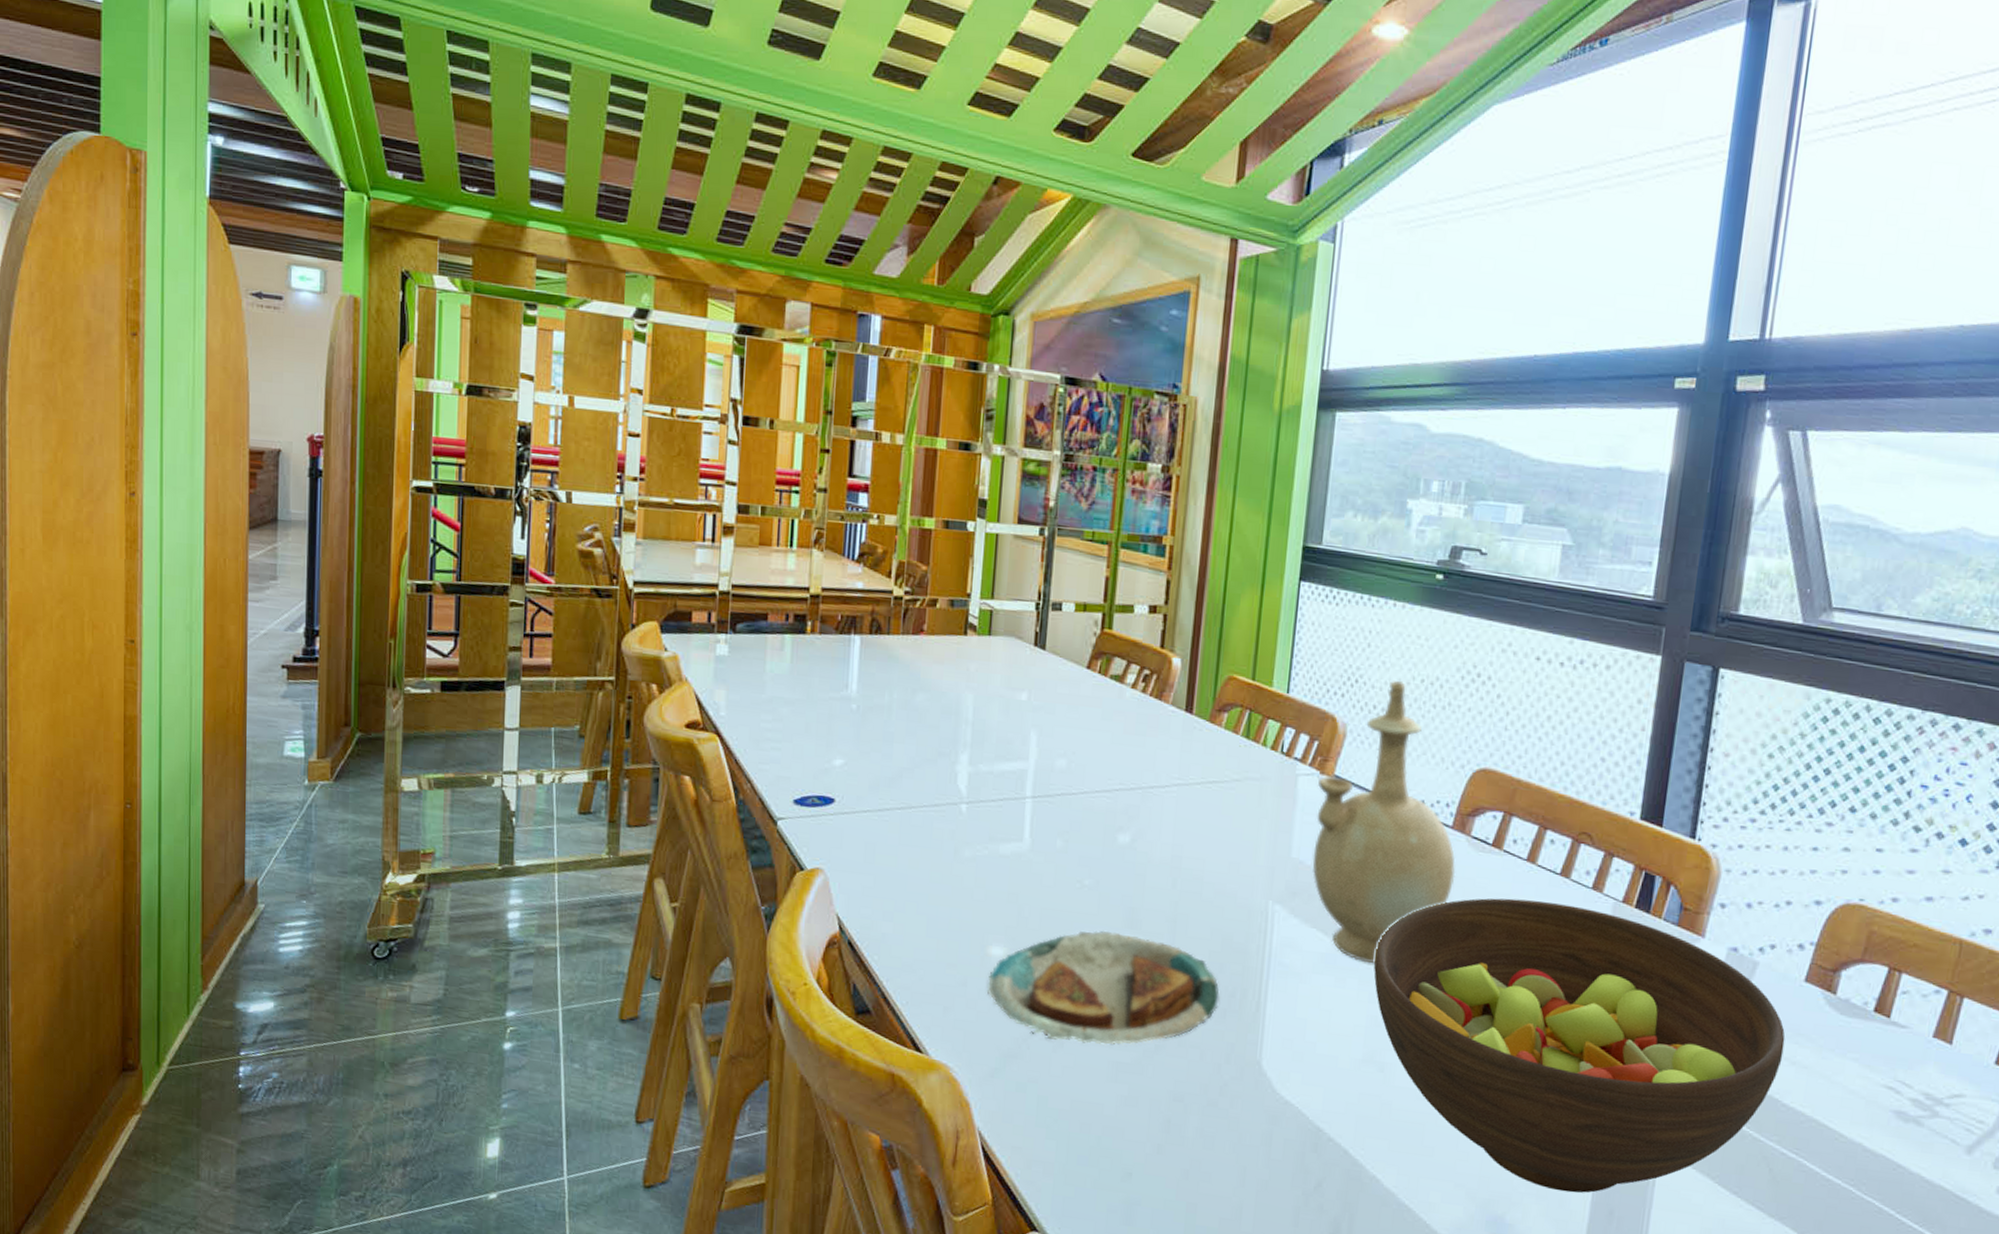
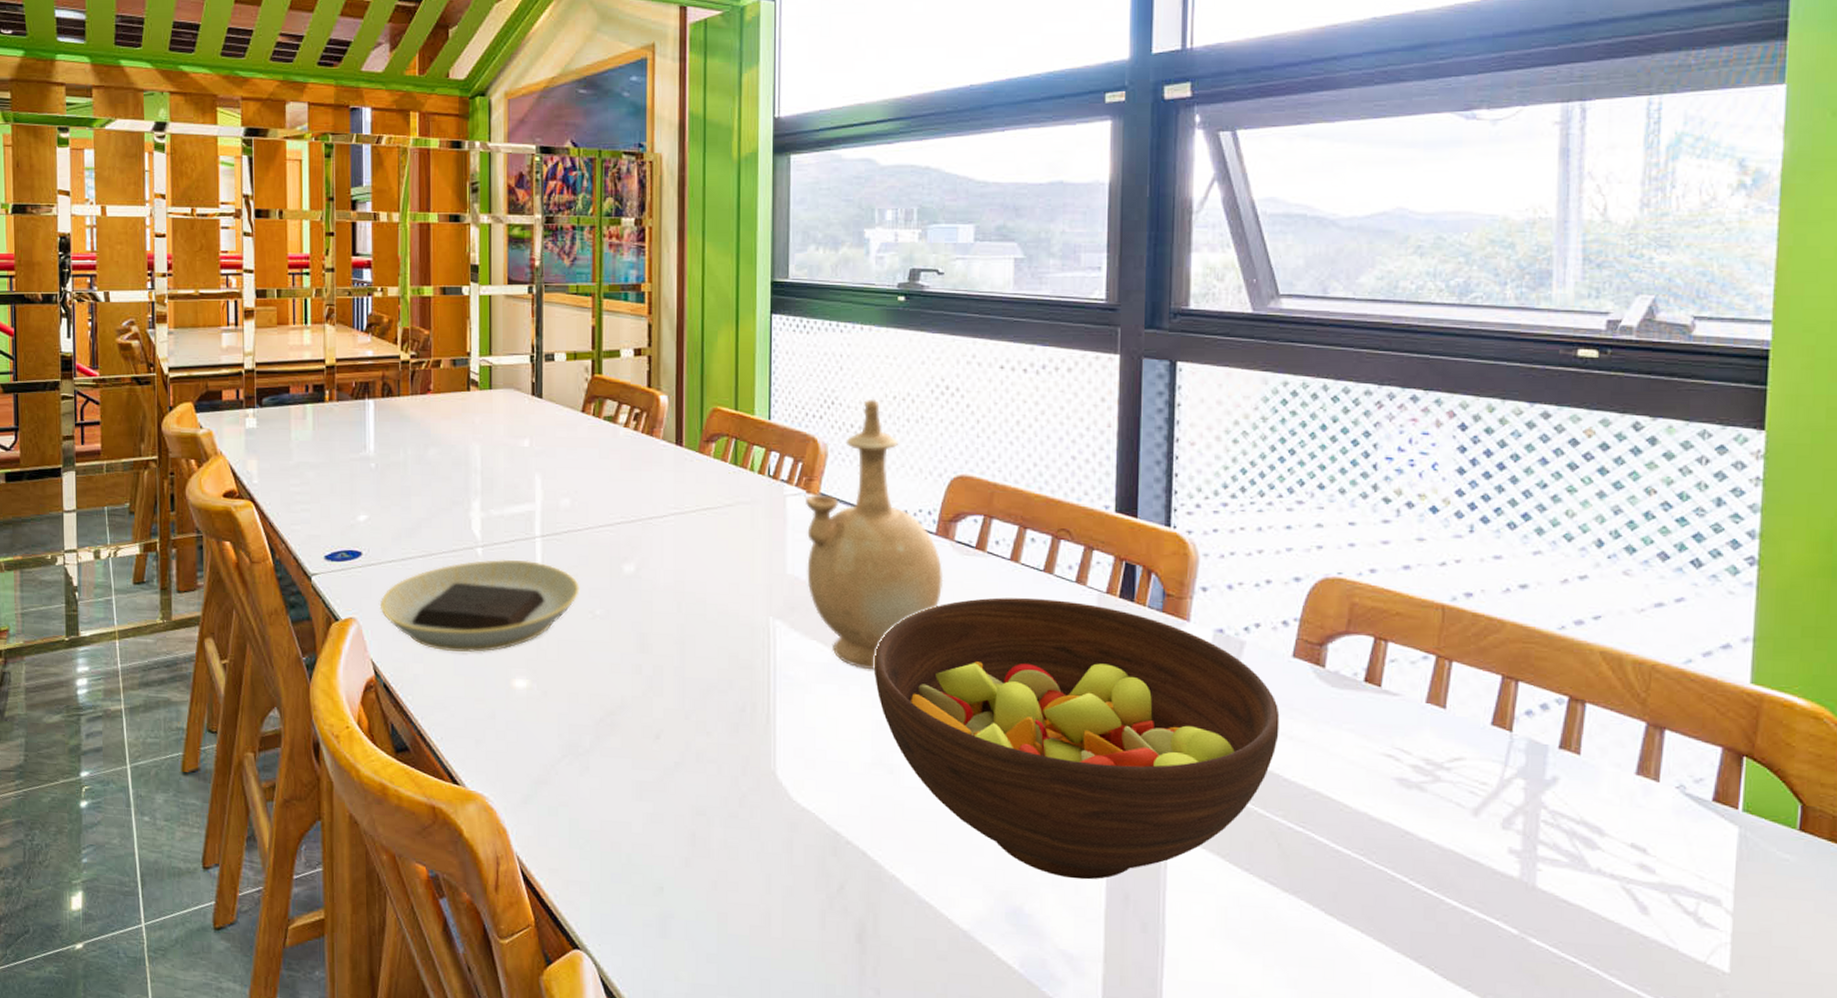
plate: none [850,817,1069,916] -> present [379,559,579,652]
plate: present [987,930,1219,1045] -> none [515,656,731,766]

